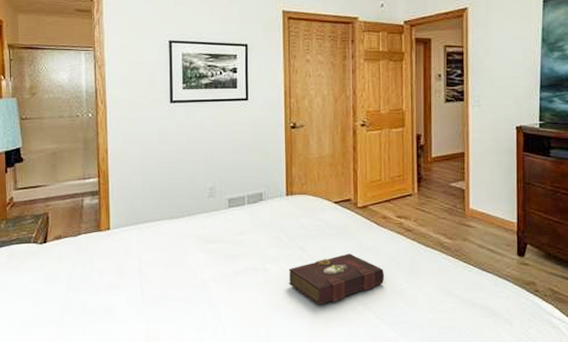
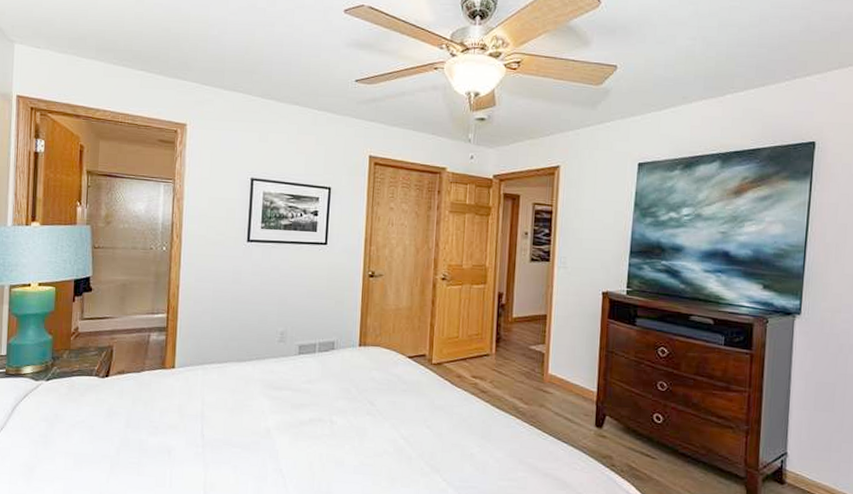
book: present [288,253,384,304] -> none [354,411,455,463]

